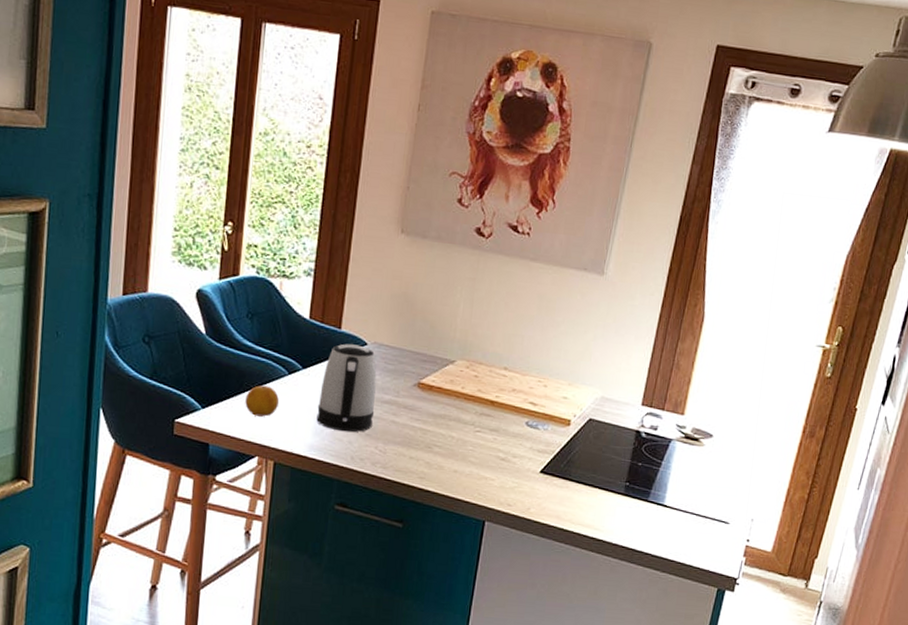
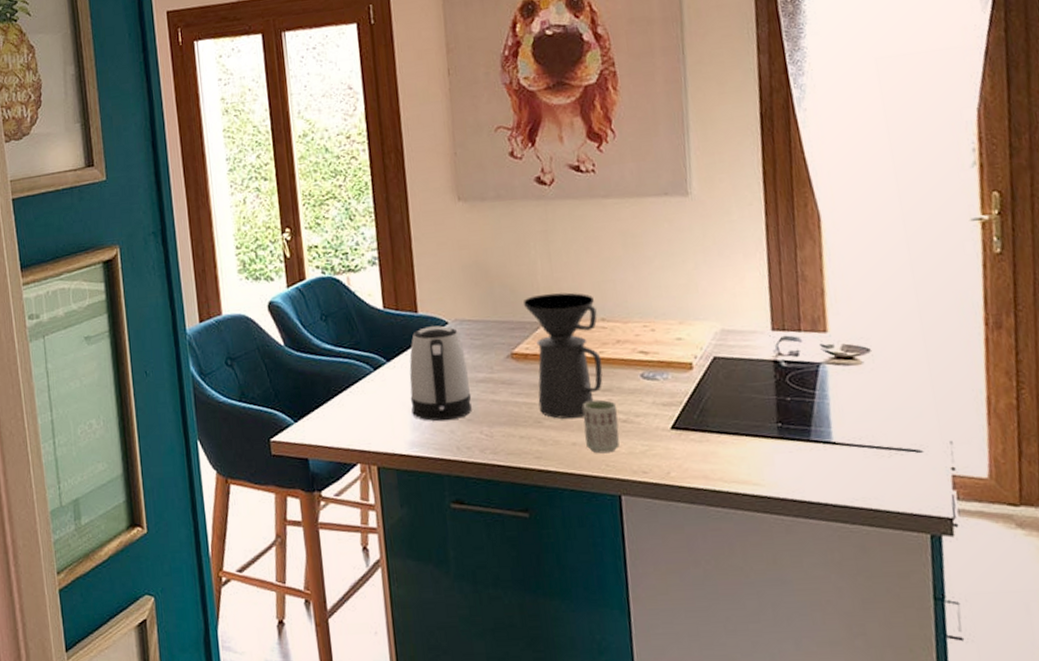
fruit: present [245,385,280,417] -> none [335,387,371,421]
coffee maker: none [432,335,503,450] -> present [523,292,603,419]
cup: none [466,436,500,484] -> present [583,399,620,454]

